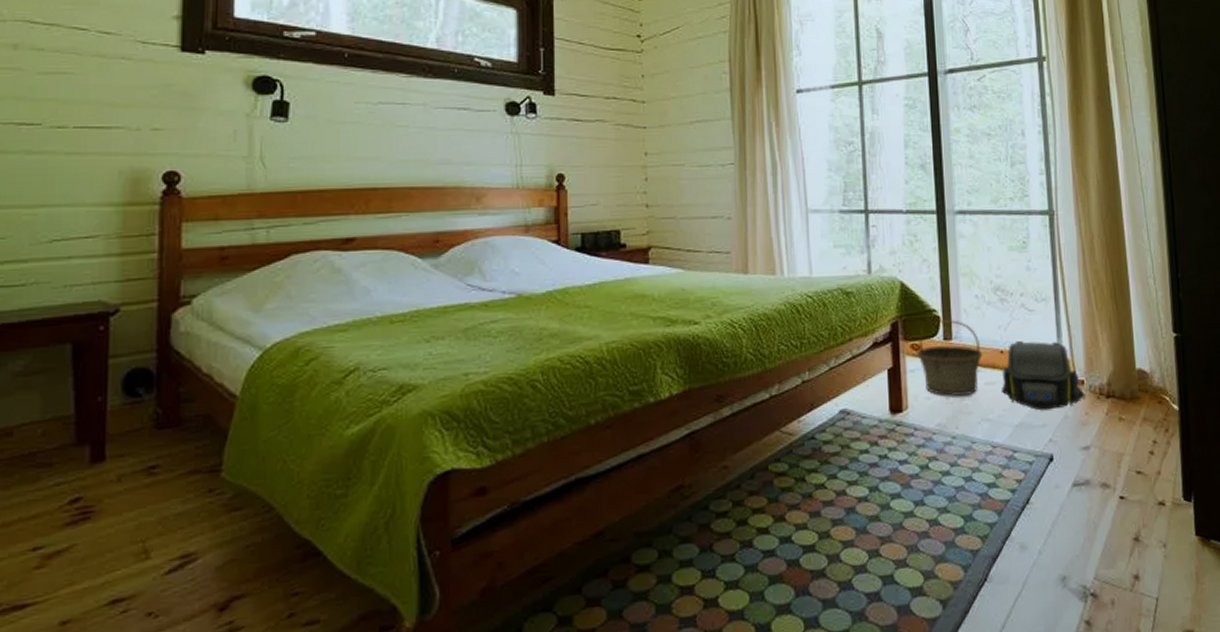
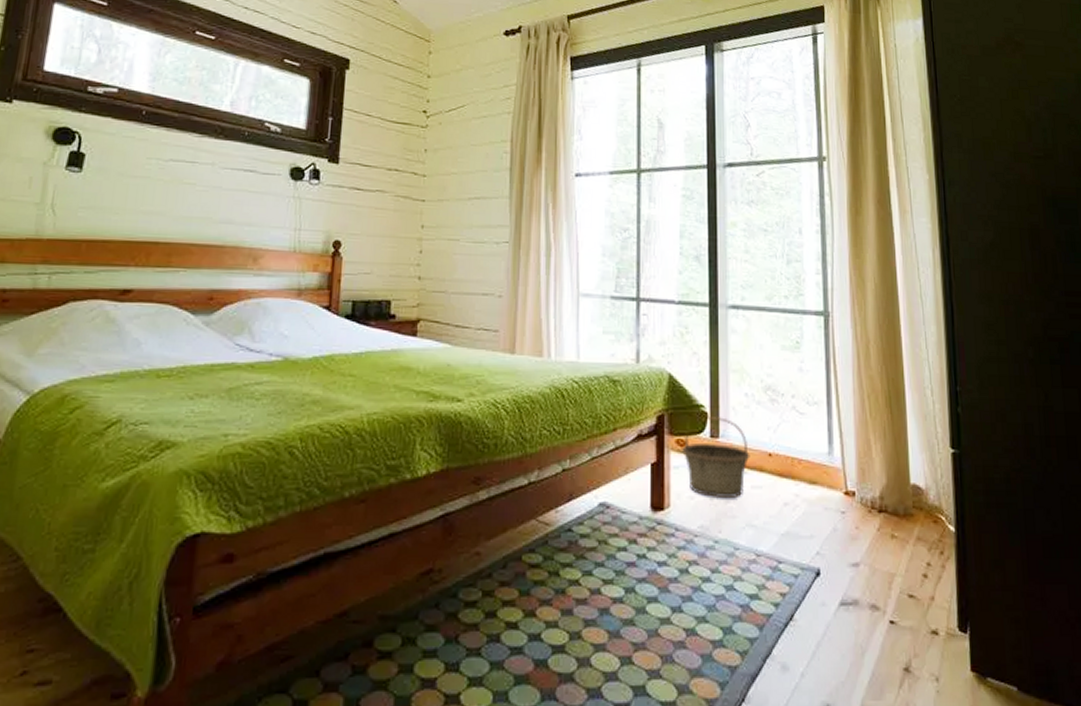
shoulder bag: present [1002,340,1085,411] -> none [768,443,856,521]

